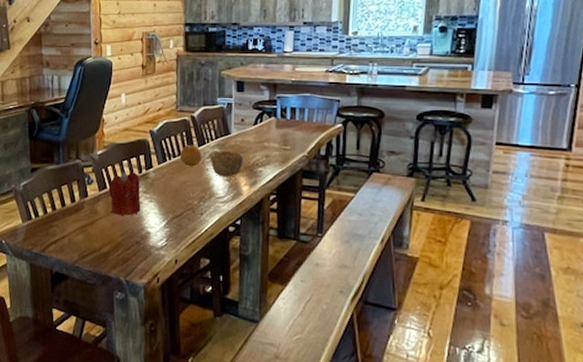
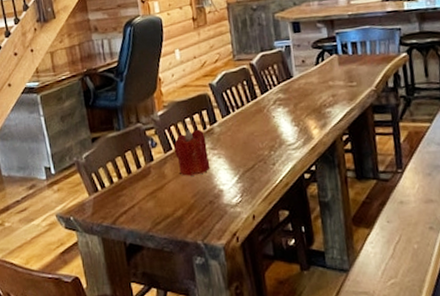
fruit: present [180,144,202,167] -> none [243,92,267,117]
bowl: present [211,151,243,177] -> none [275,94,310,123]

